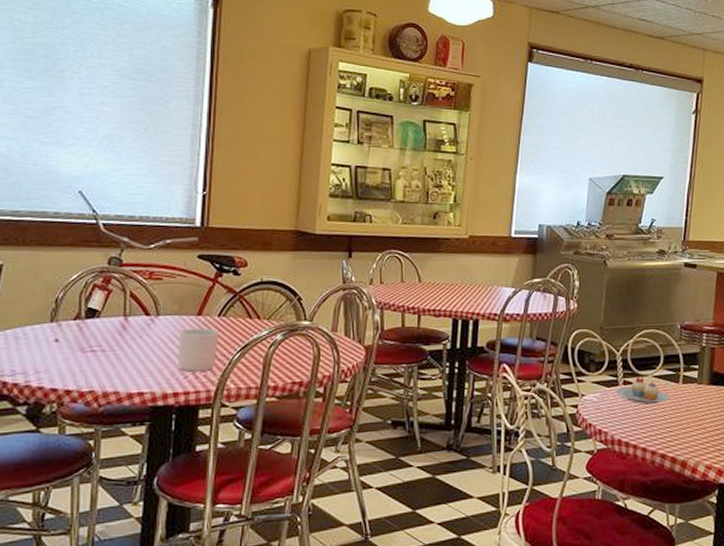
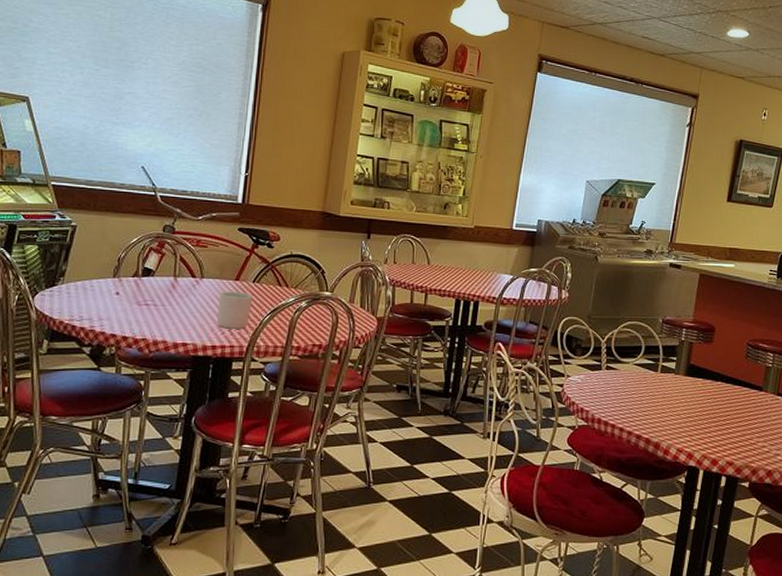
cupcake: present [616,376,671,405] -> none [599,363,649,389]

